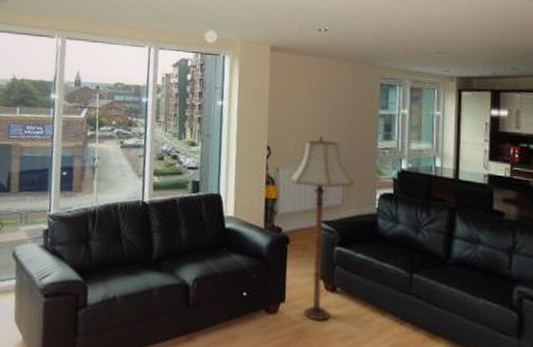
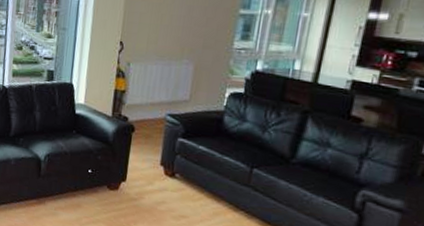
floor lamp: present [289,136,354,320] -> none [139,33,205,201]

